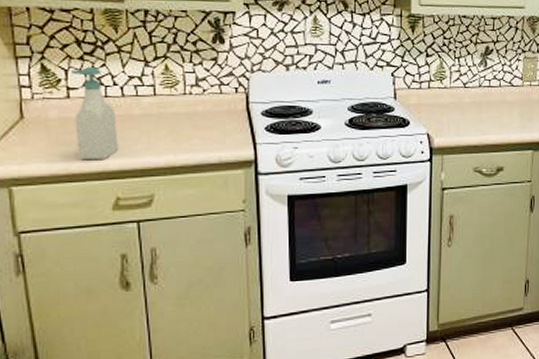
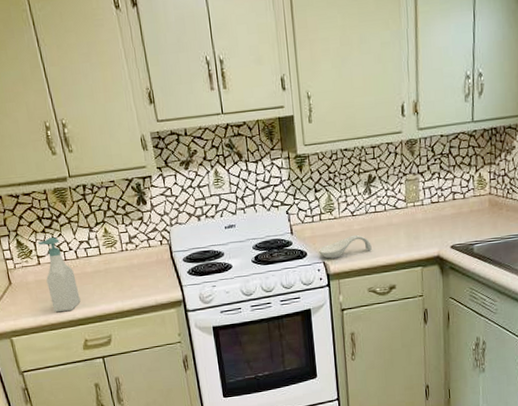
spoon rest: none [422,108,482,131] -> present [317,234,372,259]

